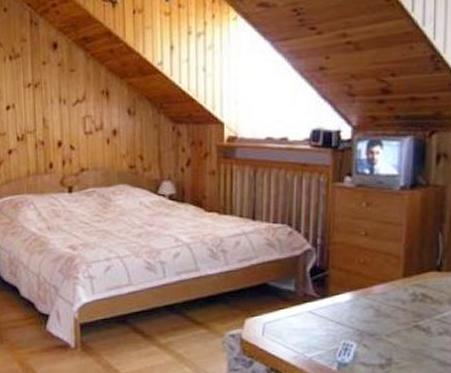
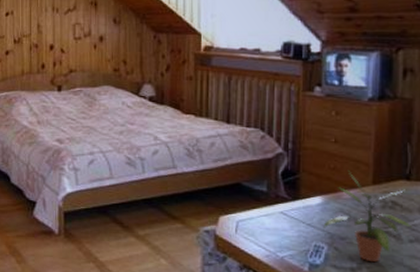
potted plant: none [352,264,441,358] -> present [323,171,411,263]

